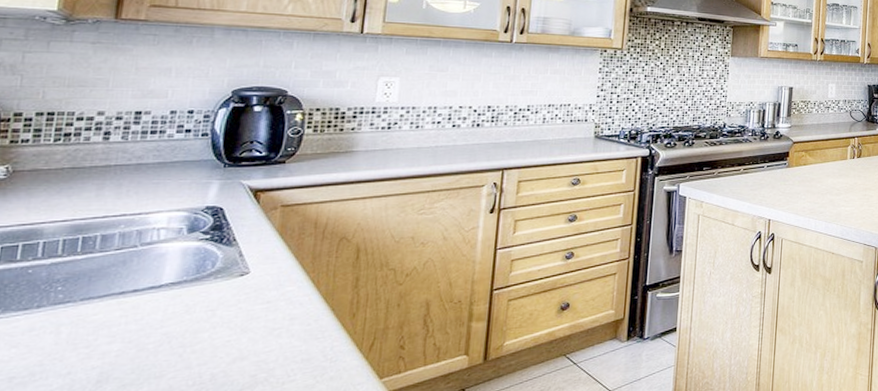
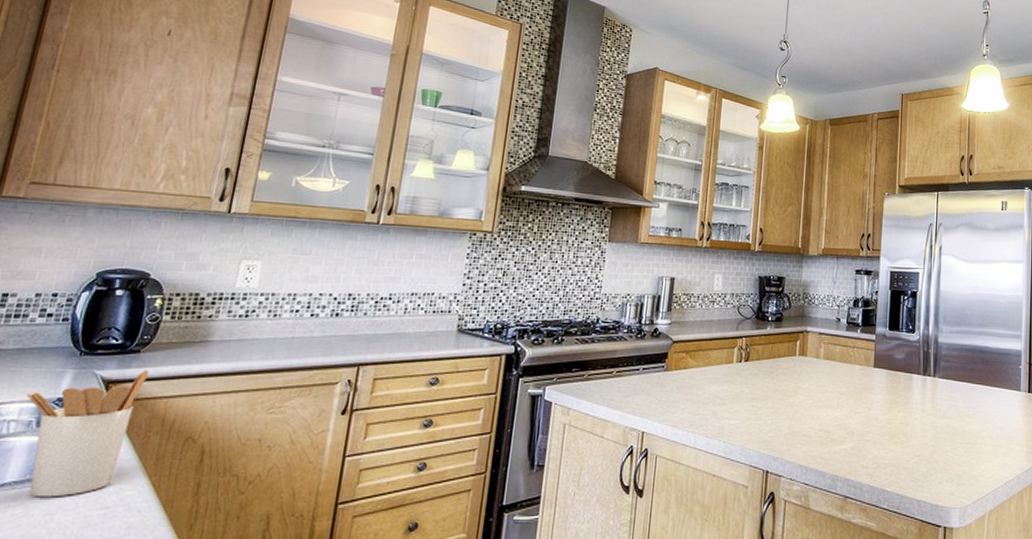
utensil holder: none [173,179,297,296] -> present [26,370,150,498]

